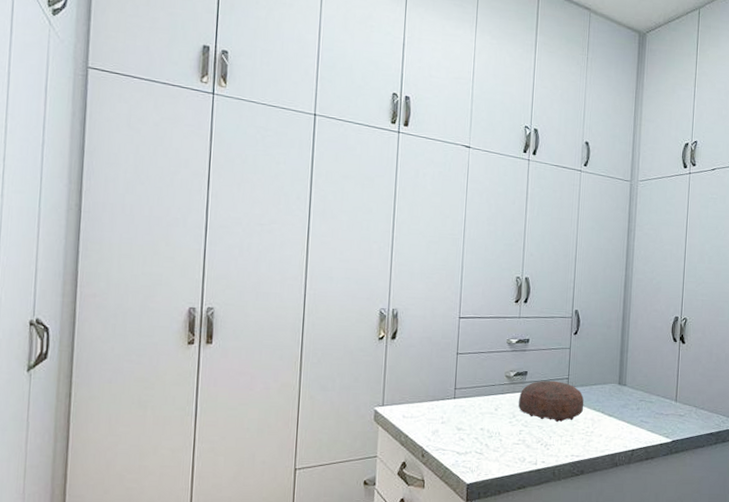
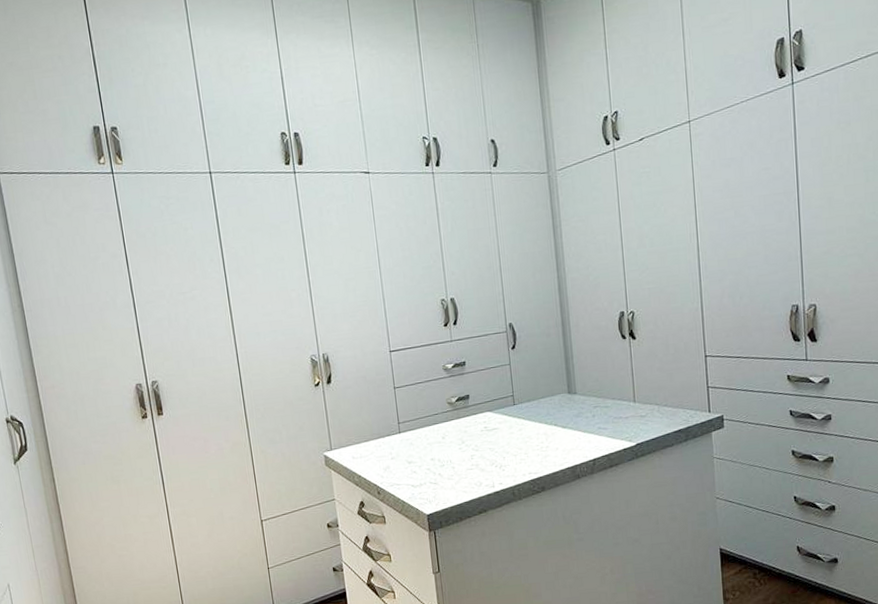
decorative bowl: present [518,380,584,423] -> none [465,400,535,443]

